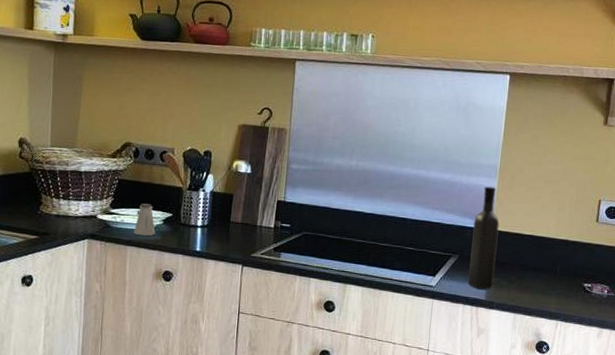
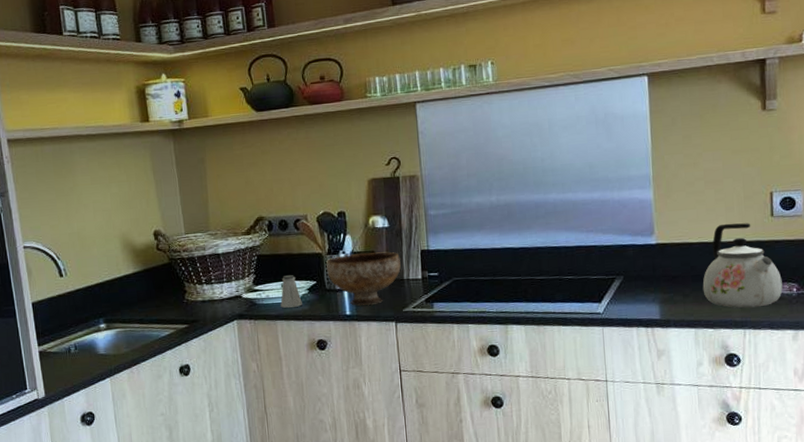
bowl: none [184,192,258,246] -> present [326,252,401,306]
wine bottle: present [468,186,499,289] -> none [634,198,667,309]
kettle: none [526,222,597,303] -> present [702,223,783,308]

